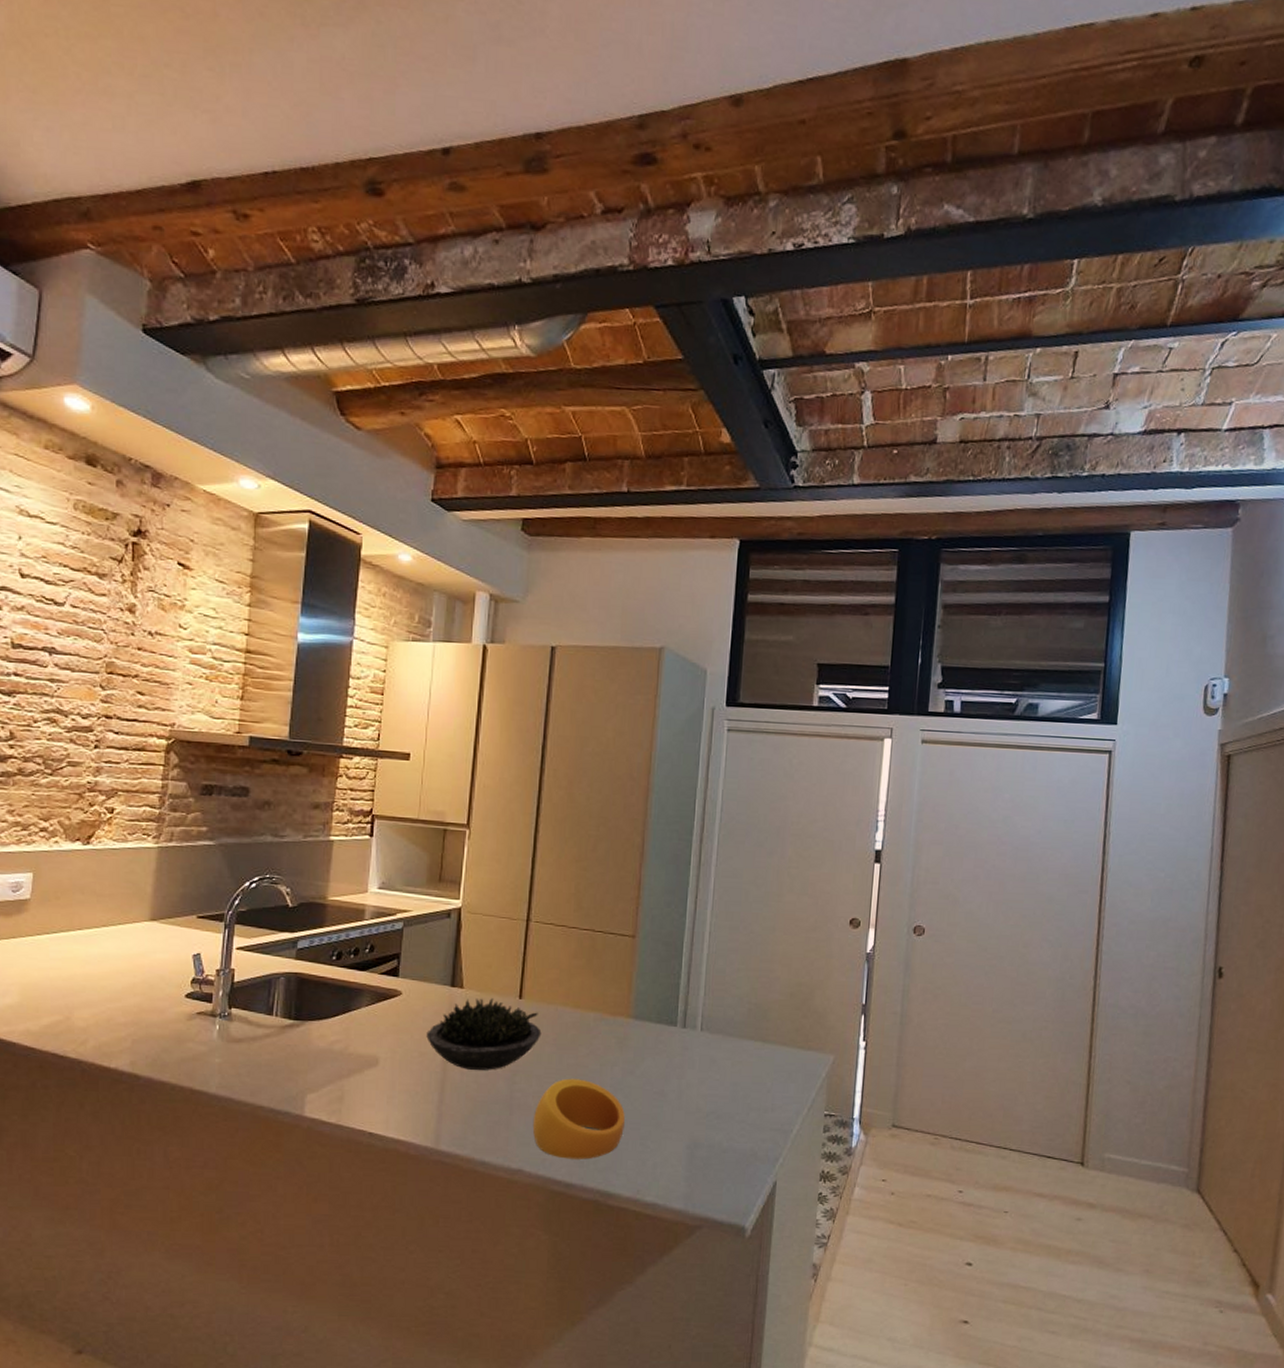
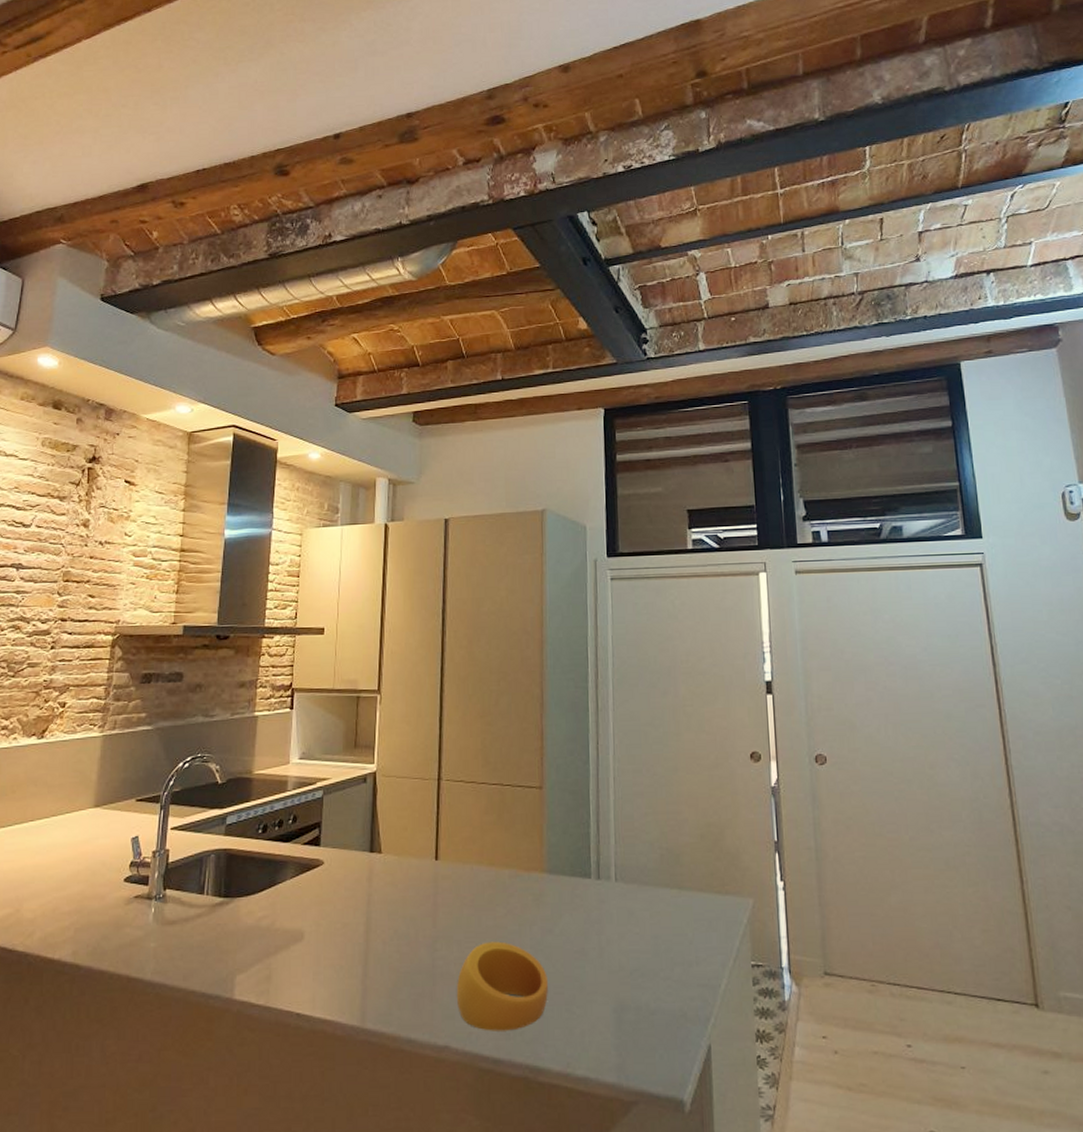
succulent plant: present [426,998,542,1070] -> none [348,861,459,939]

